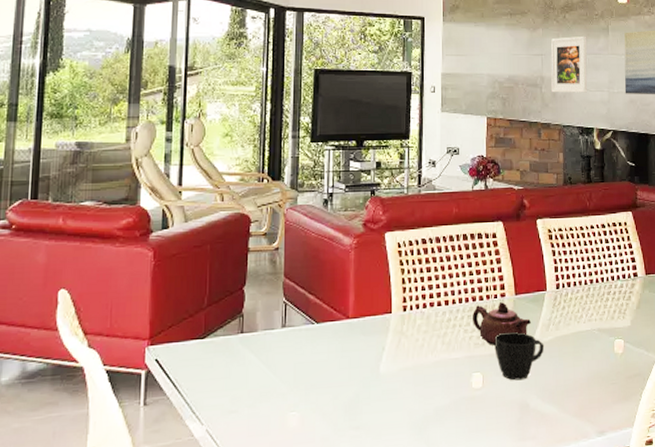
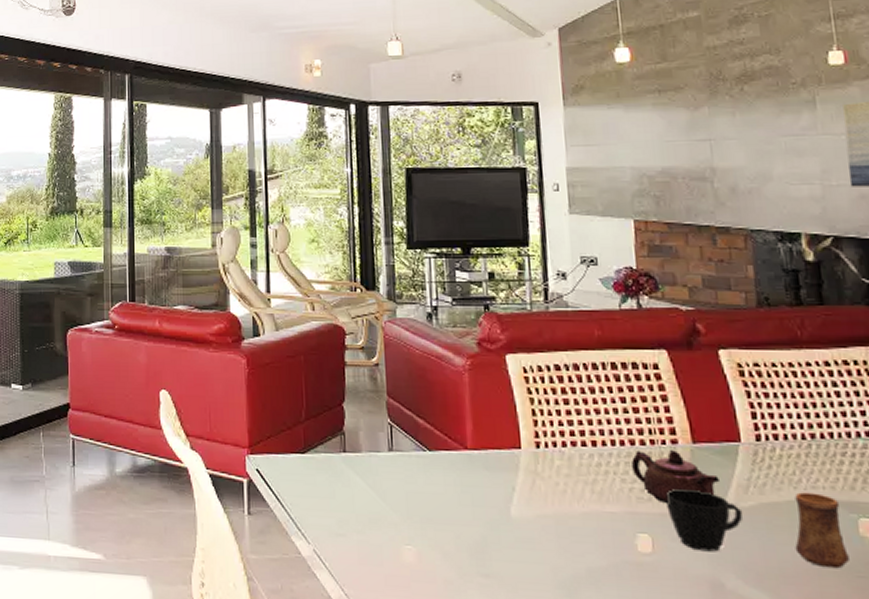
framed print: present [550,36,588,93] -> none [723,112,786,188]
cup: none [575,324,607,381] -> present [795,492,849,569]

